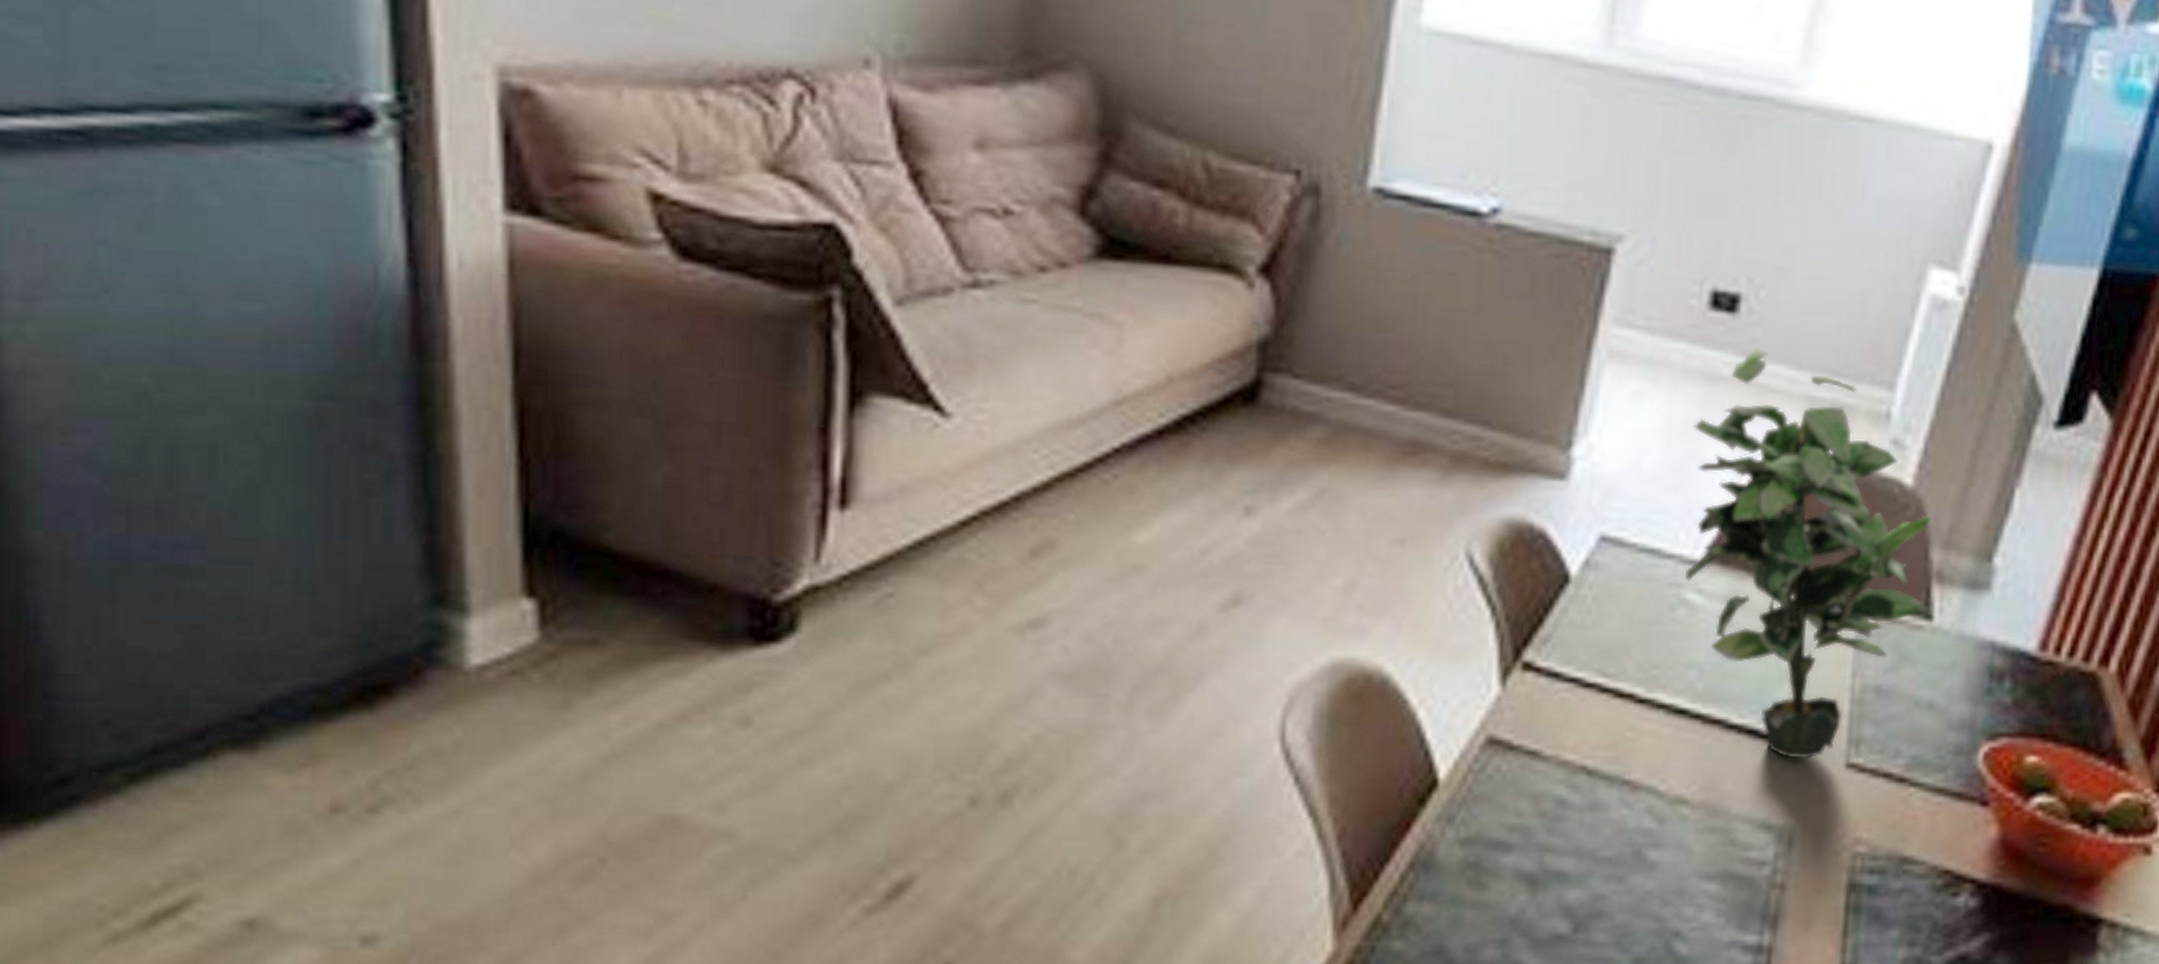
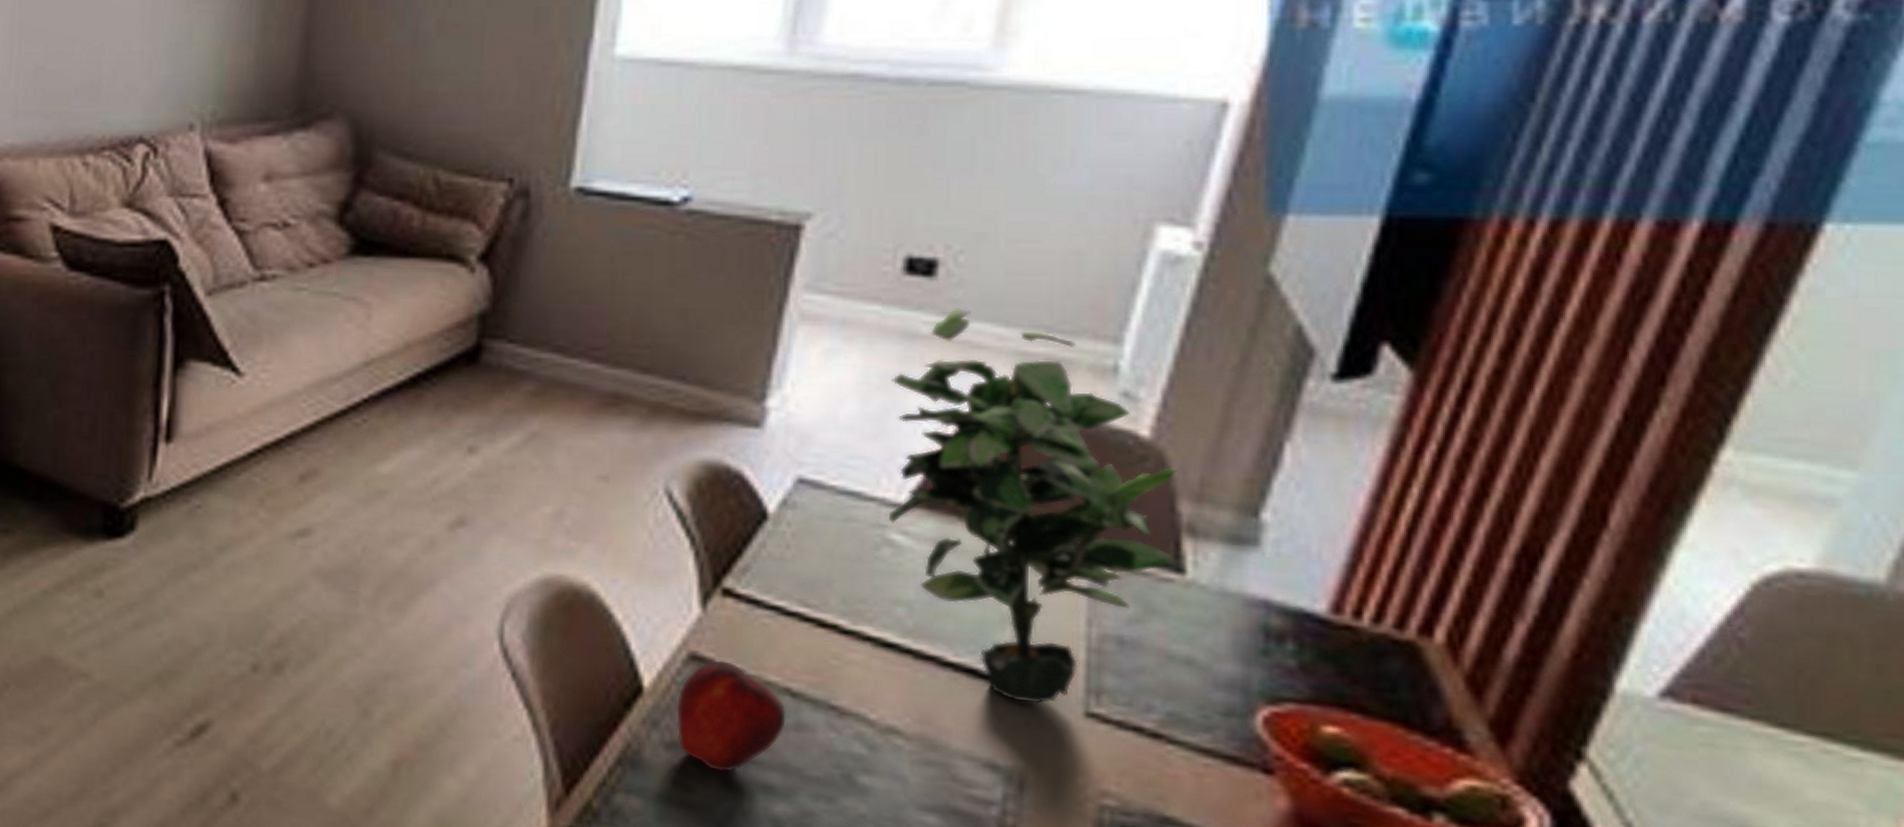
apple: none [1472,742,1582,865] -> present [676,660,787,773]

